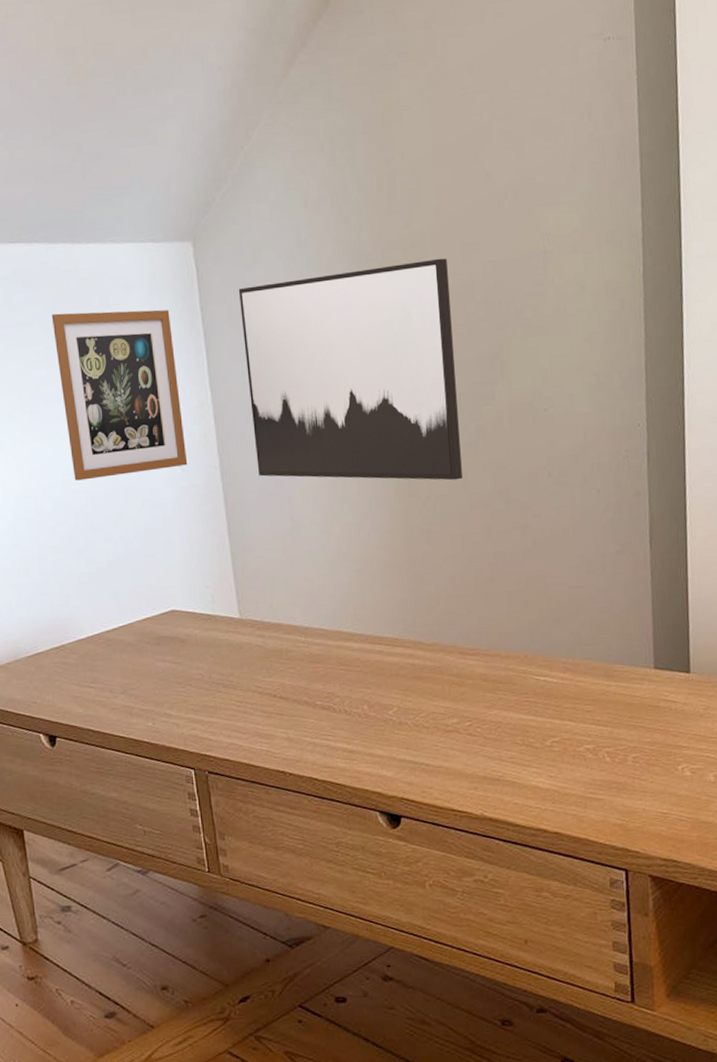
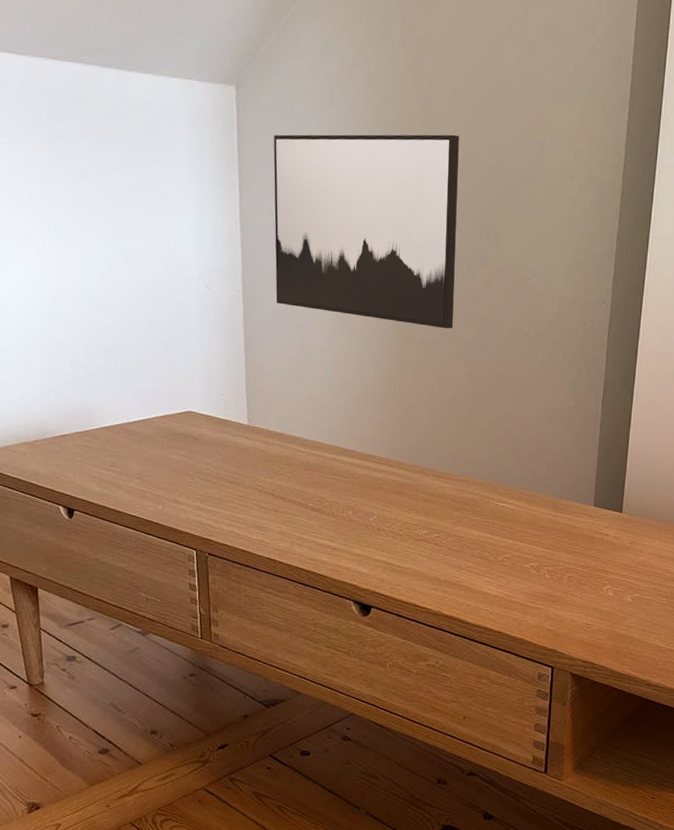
picture frame: present [51,309,188,481] -> none [100,132,214,287]

